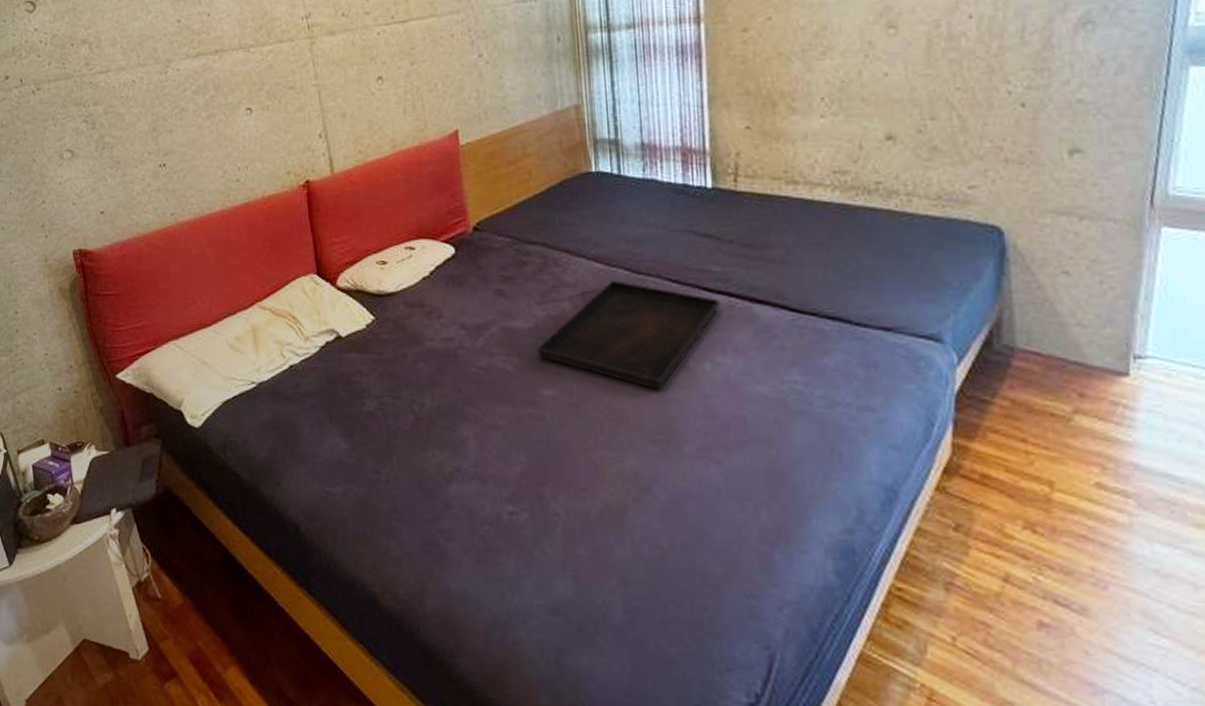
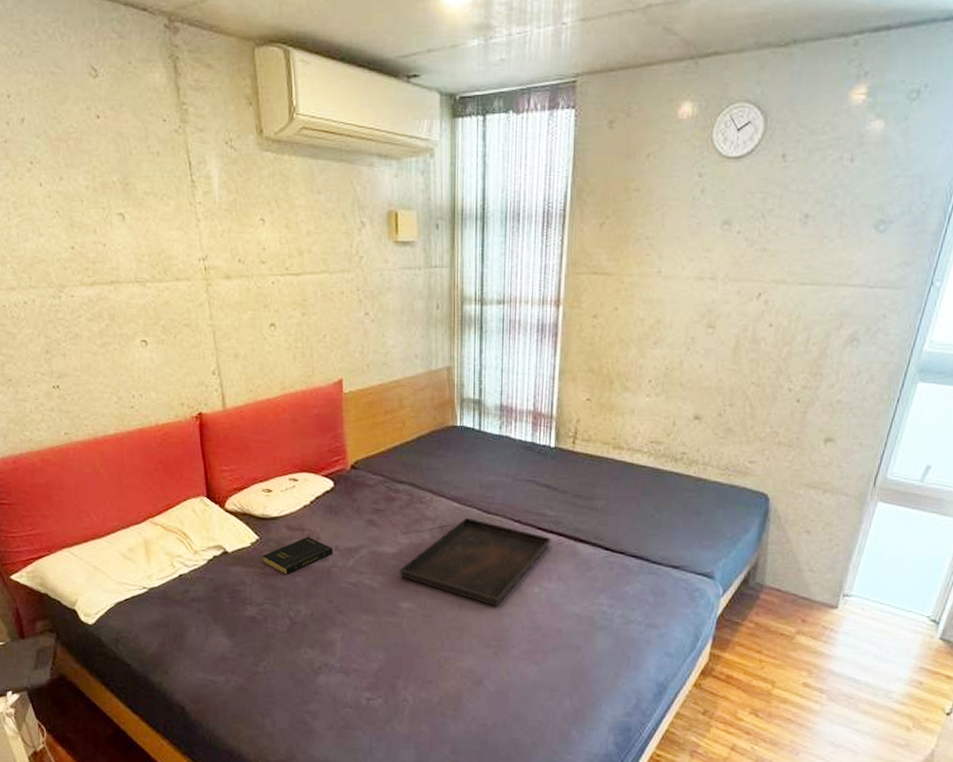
book: none [379,313,459,362] -> present [262,536,333,576]

